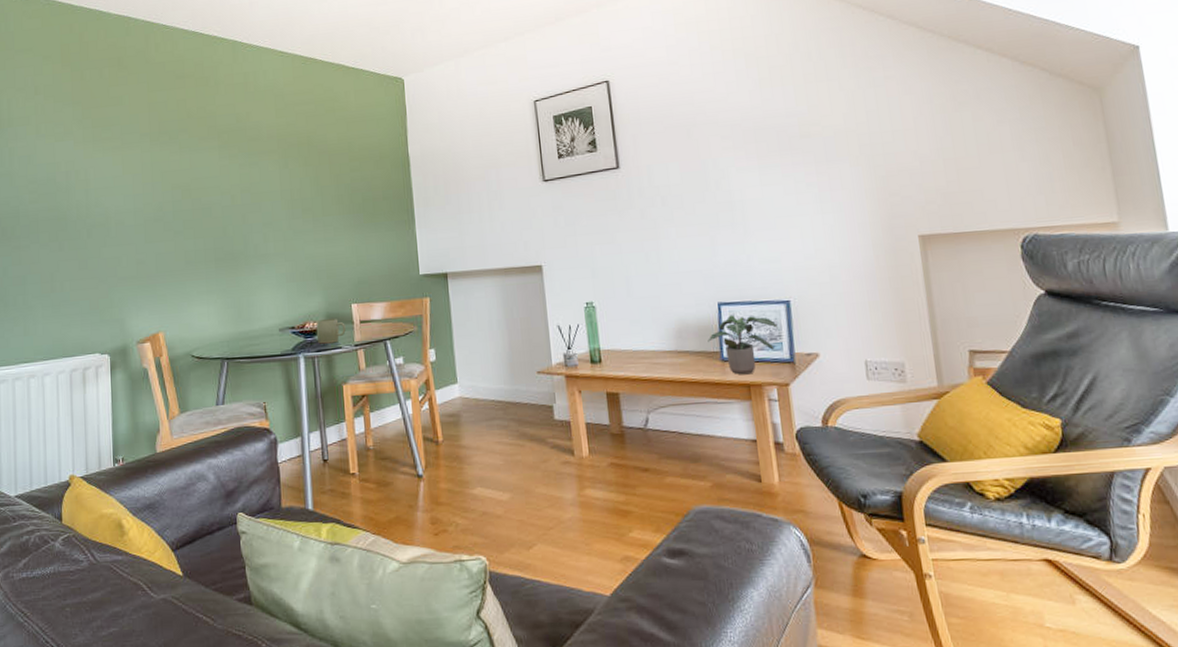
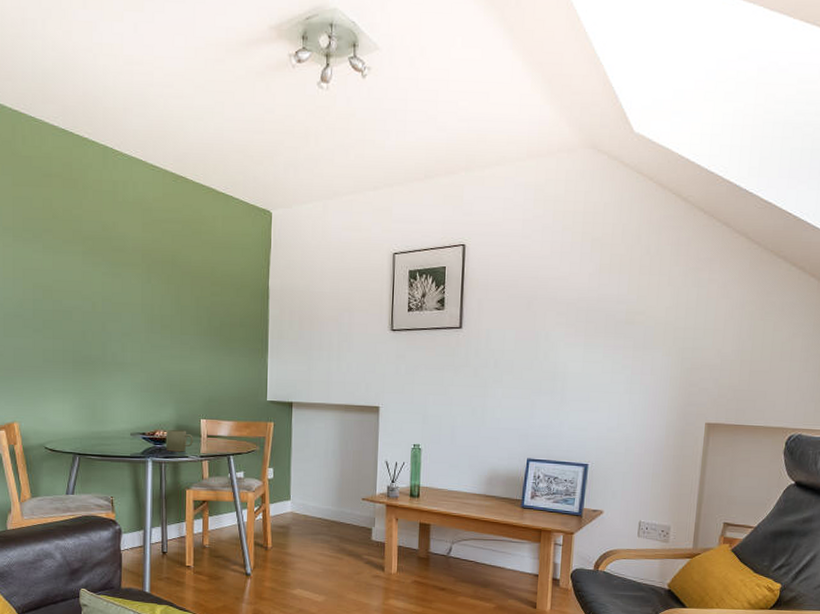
potted plant: present [707,315,778,375] -> none [513,470,574,521]

